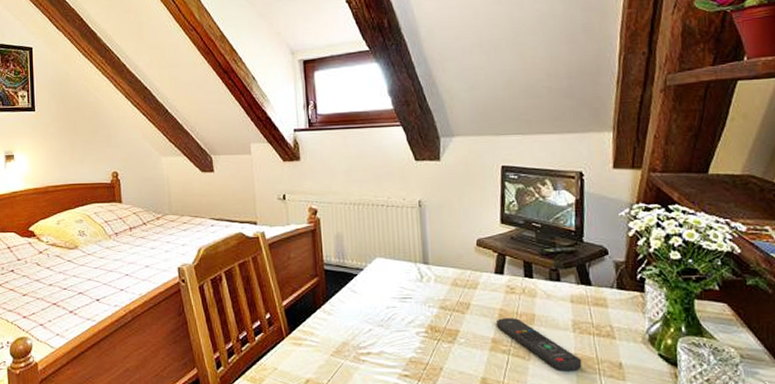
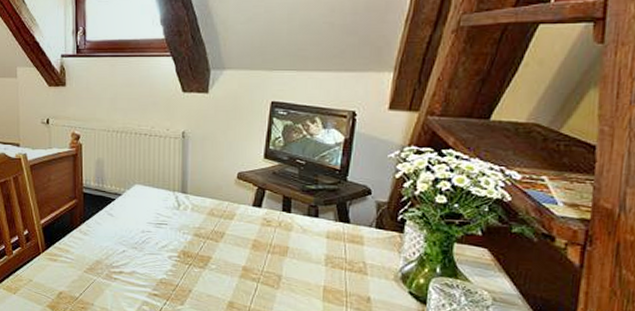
remote control: present [497,318,582,370] -> none [249,248,330,301]

